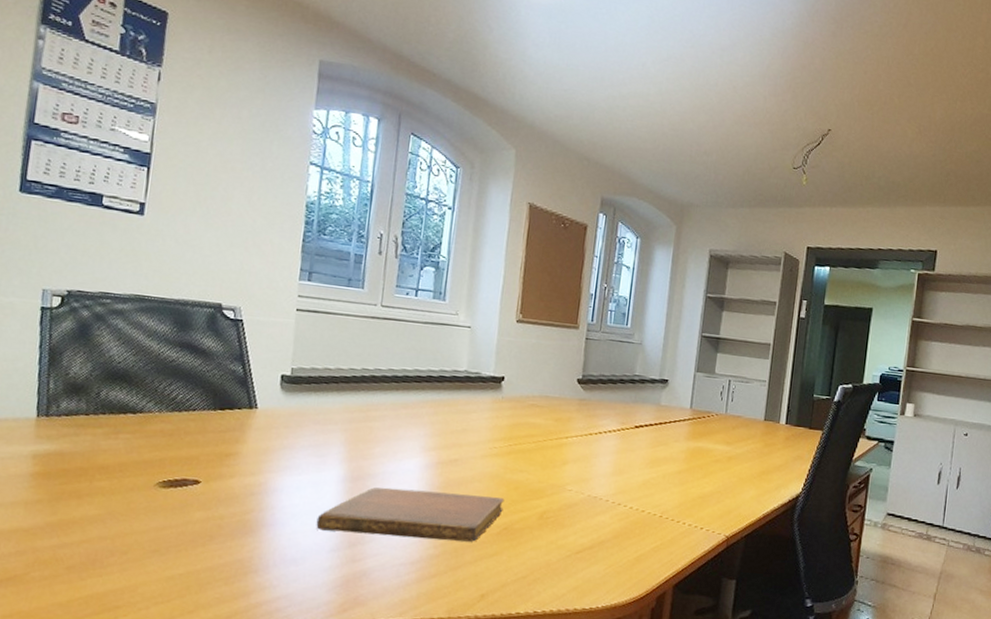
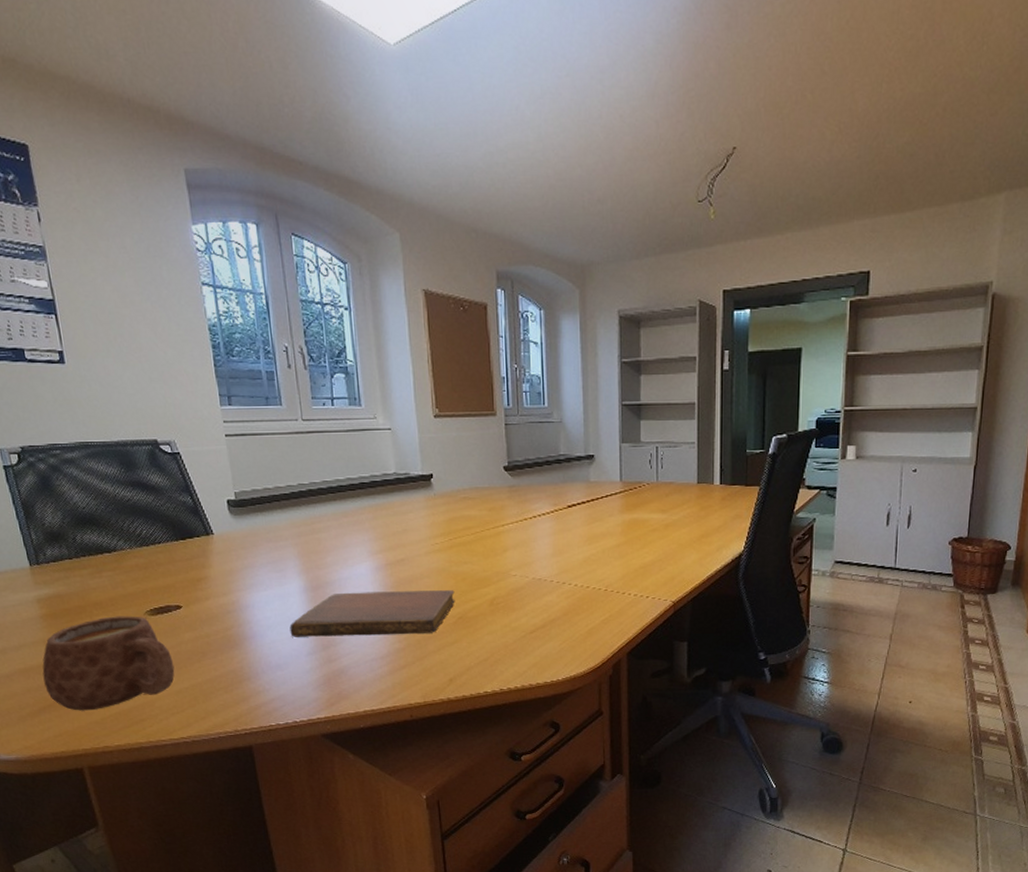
mug: none [10,483,174,590] -> present [42,616,175,711]

